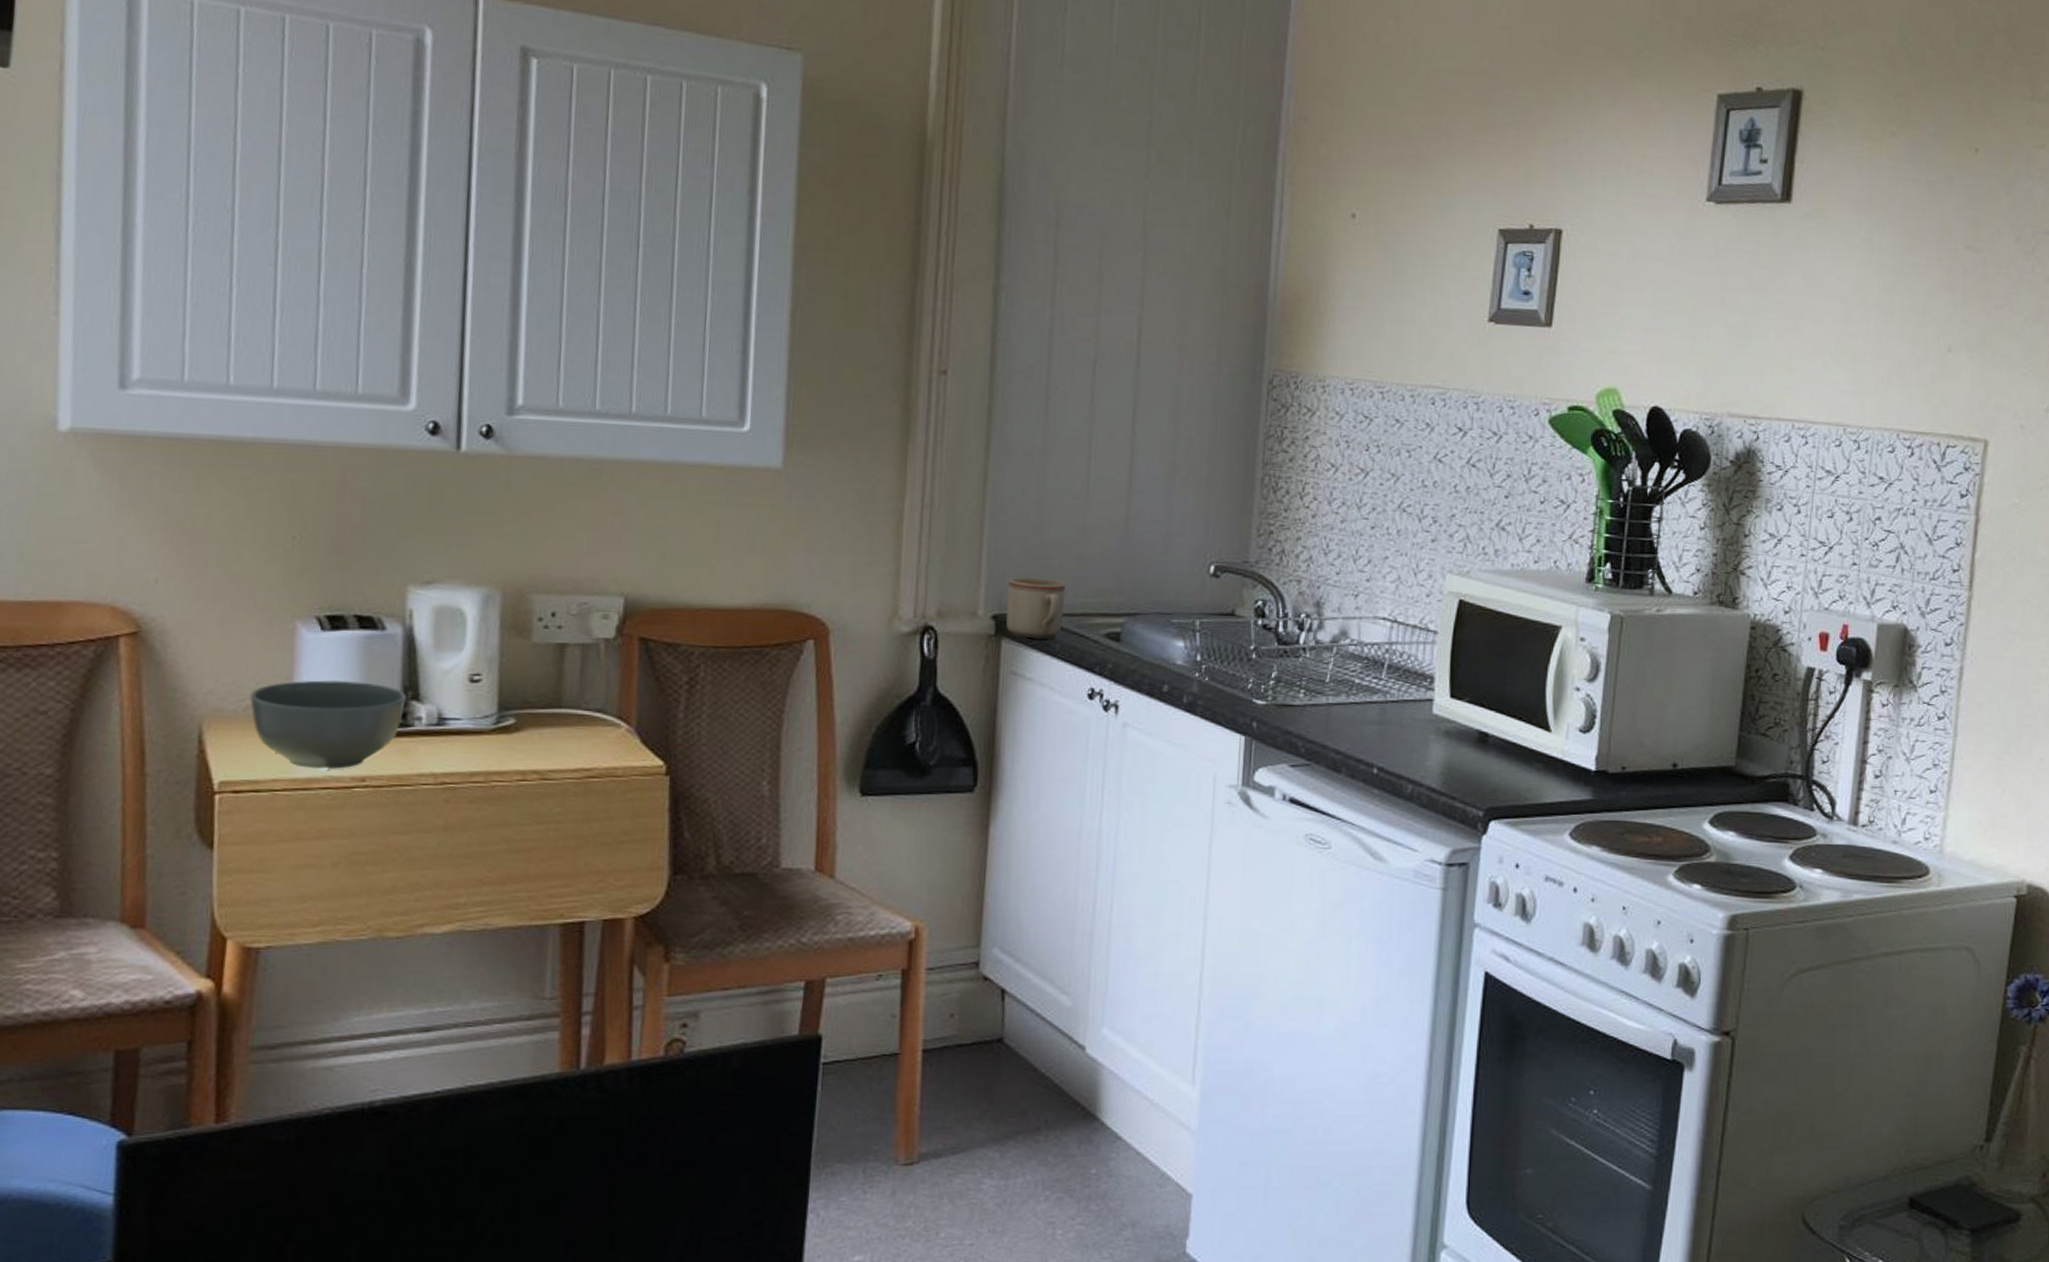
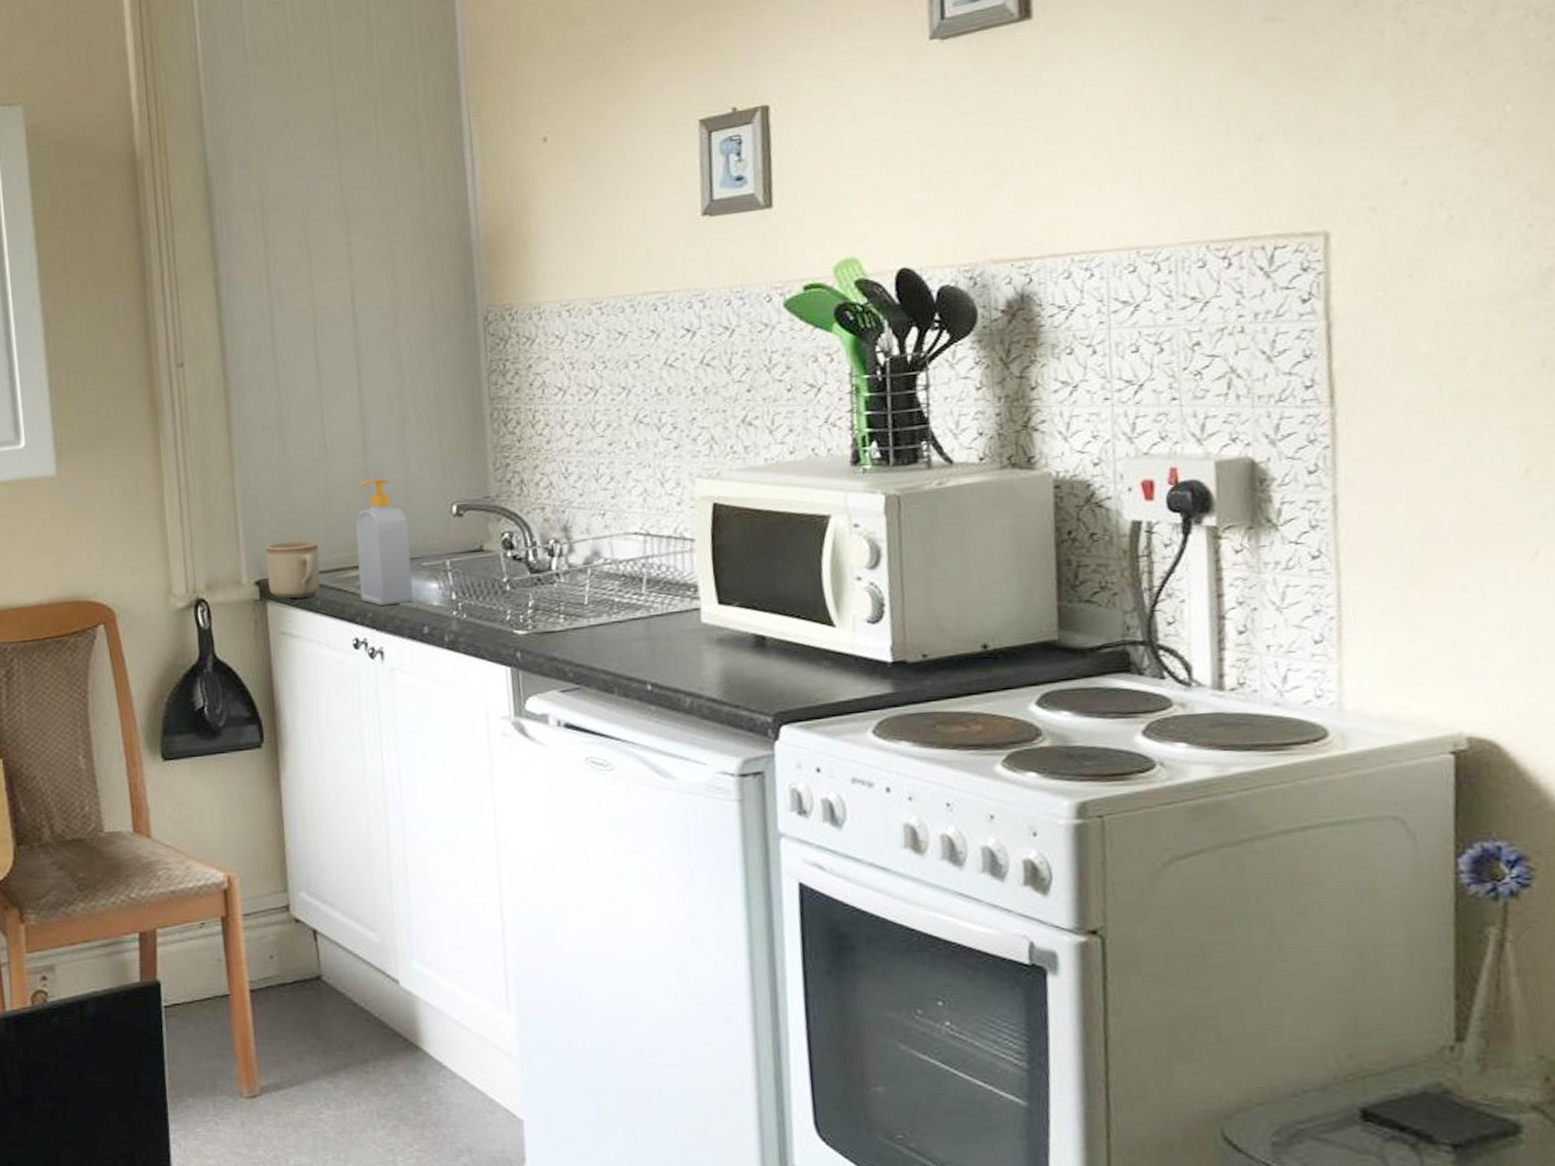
soap bottle: none [1102,526,1163,659] -> present [355,478,413,606]

